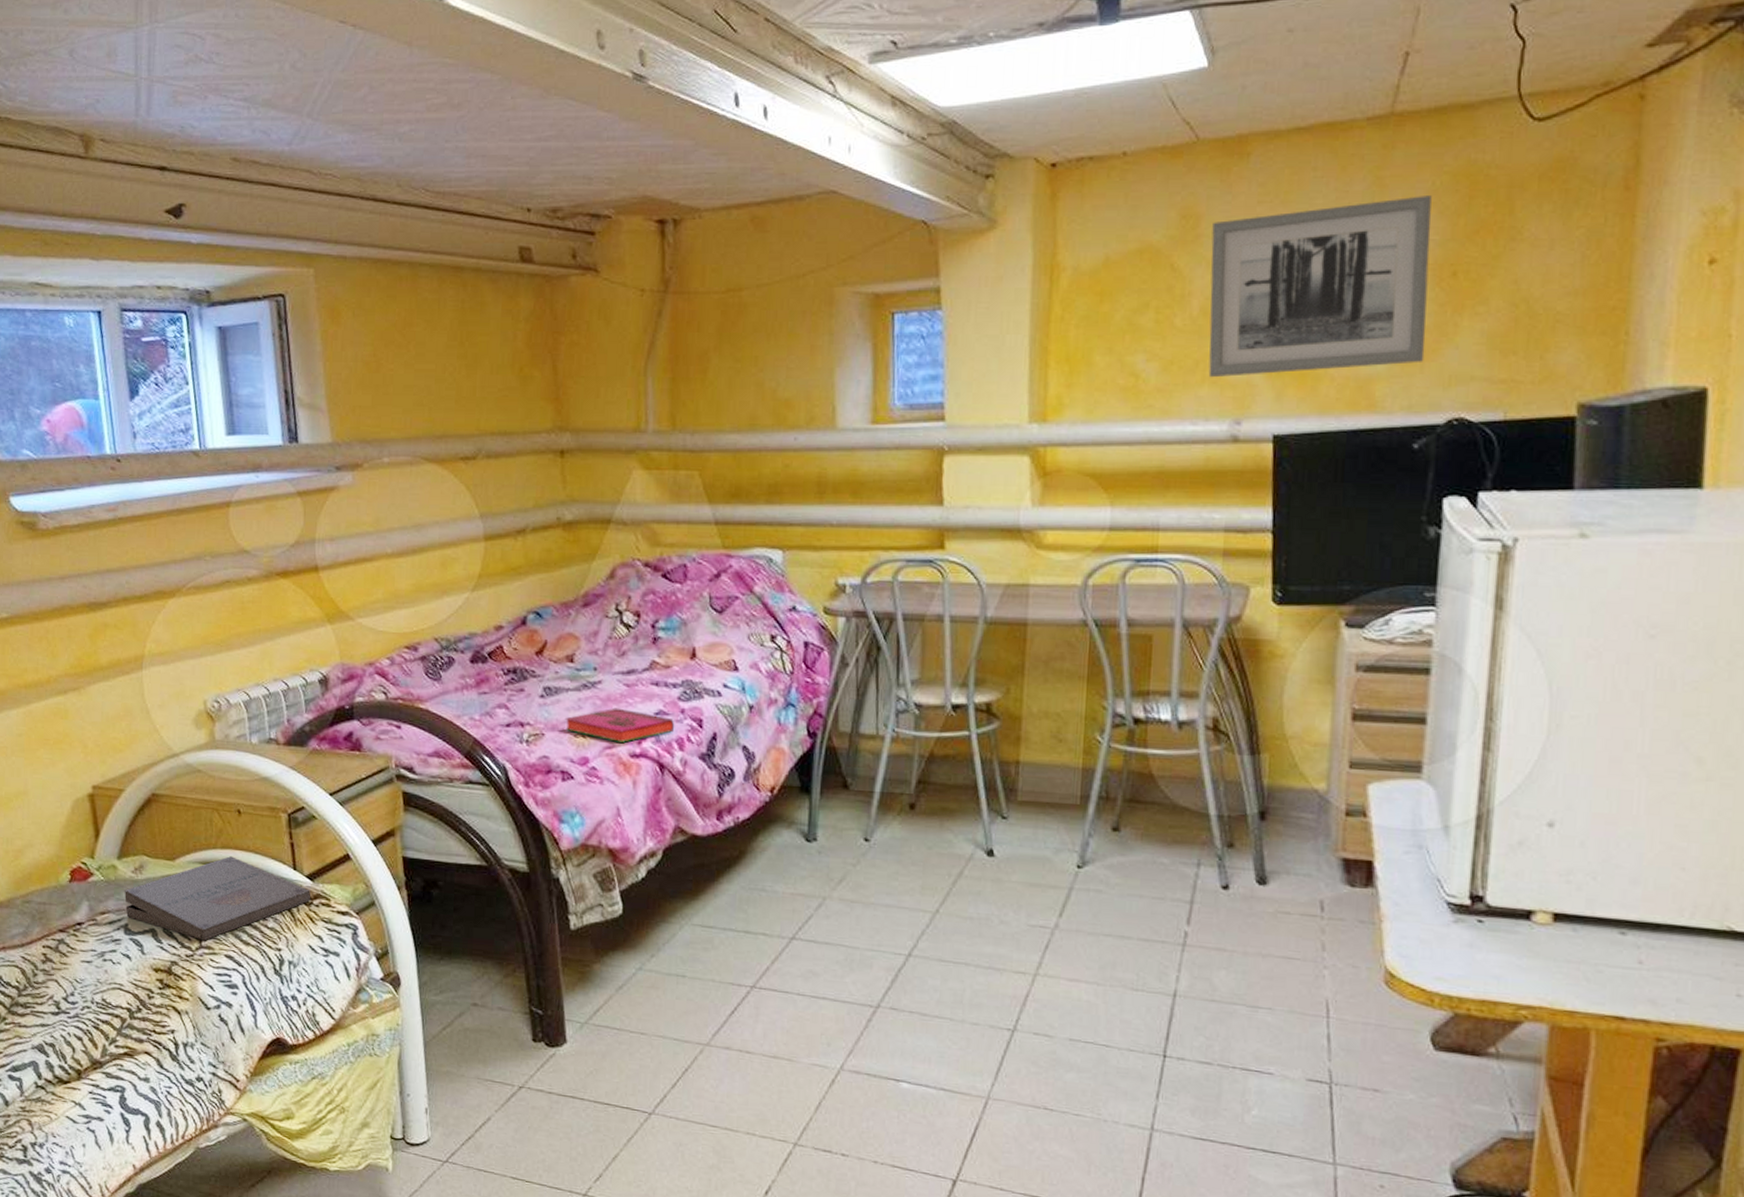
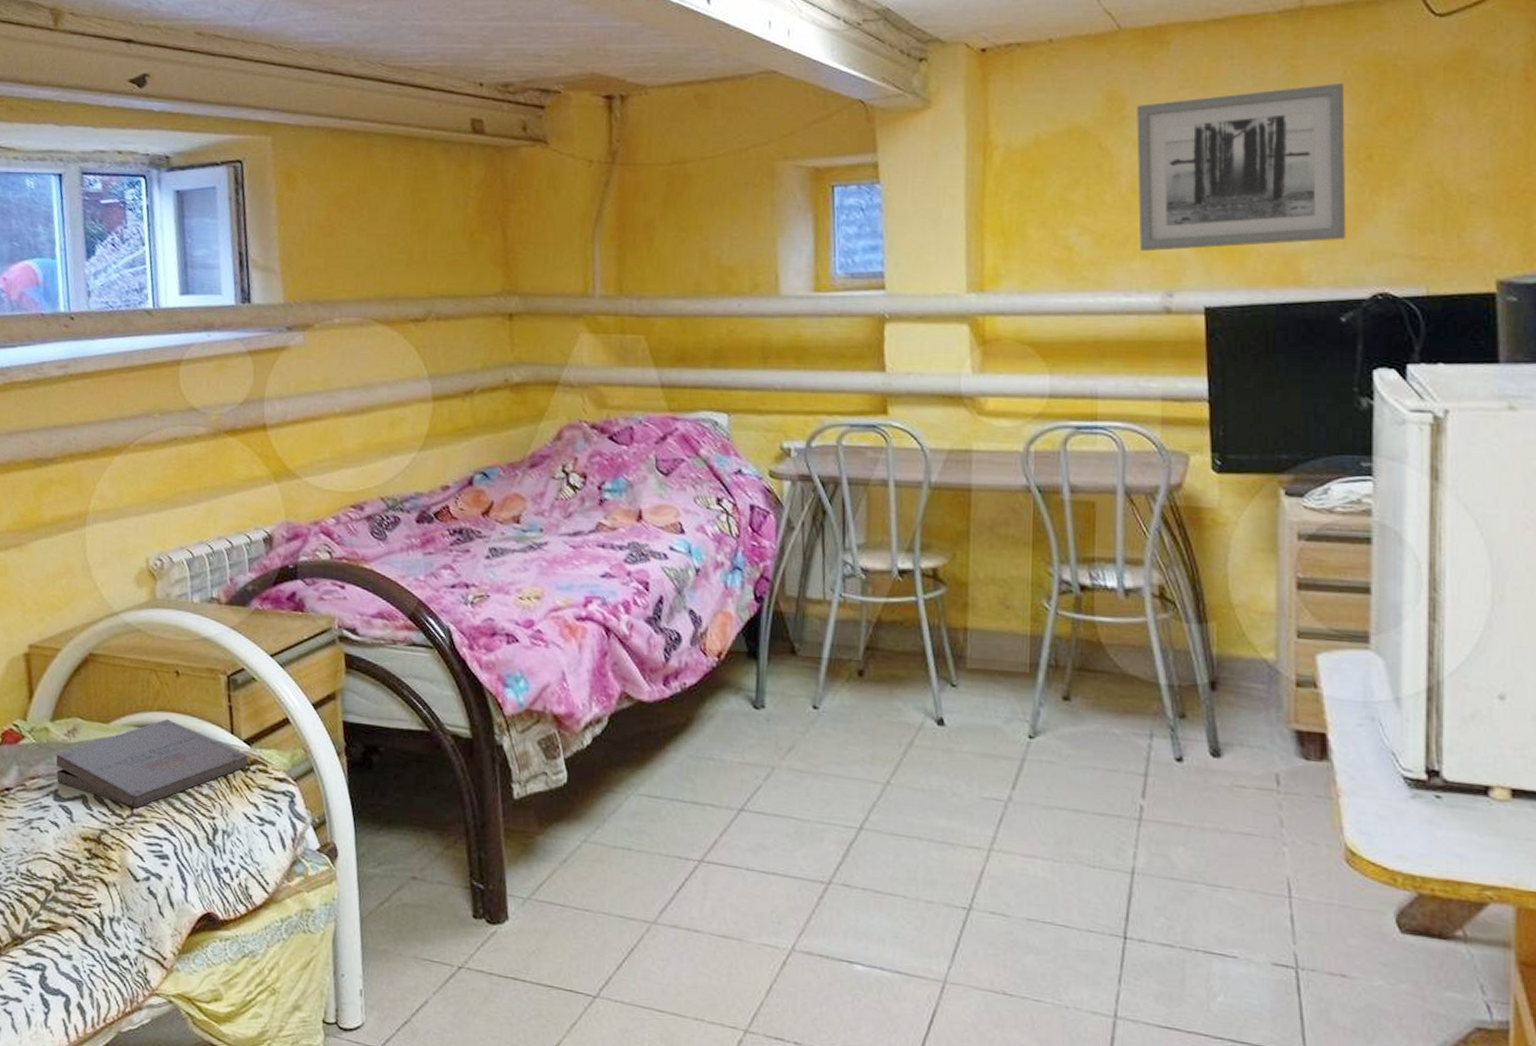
hardback book: present [564,707,675,743] -> none [510,569,621,605]

